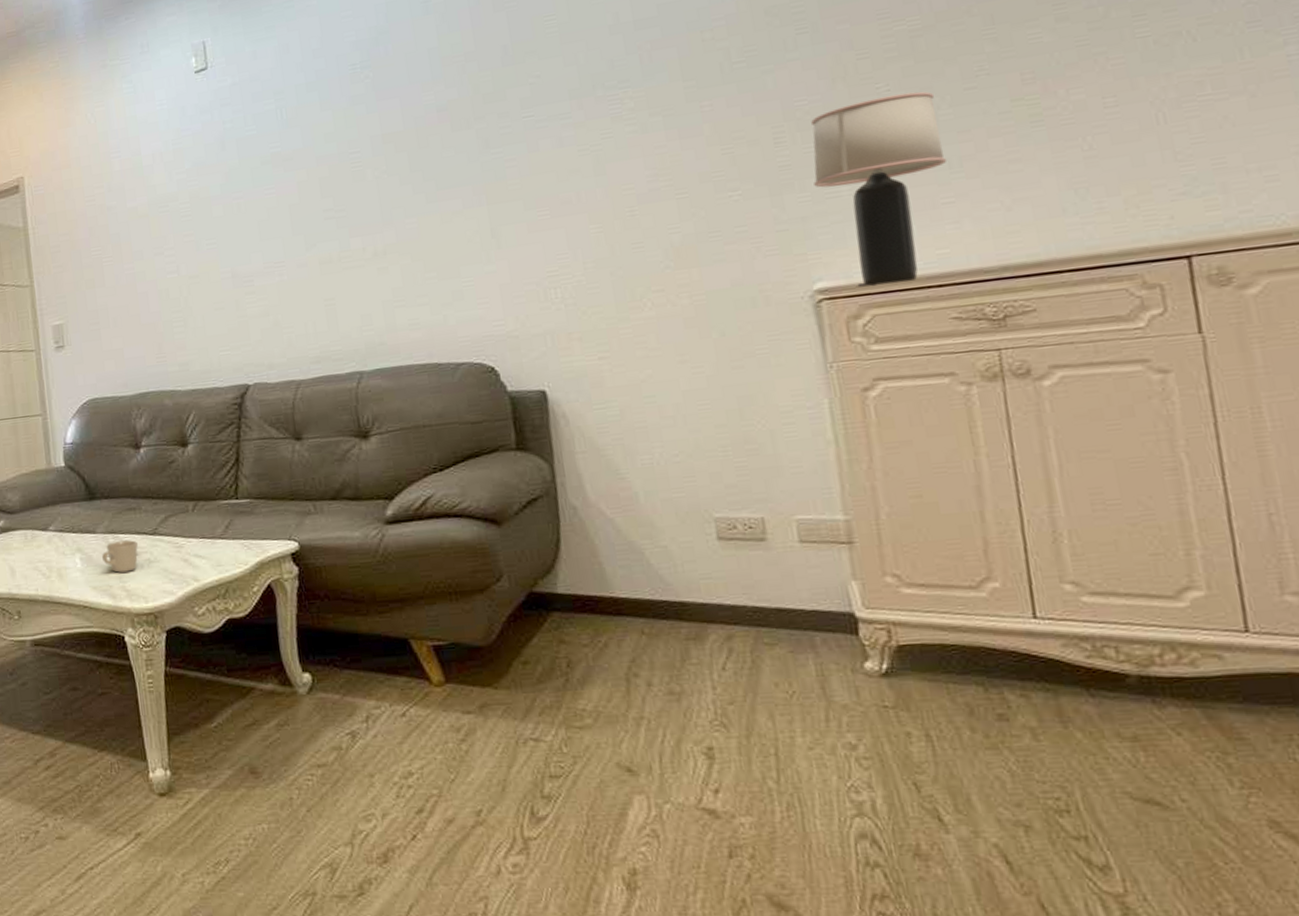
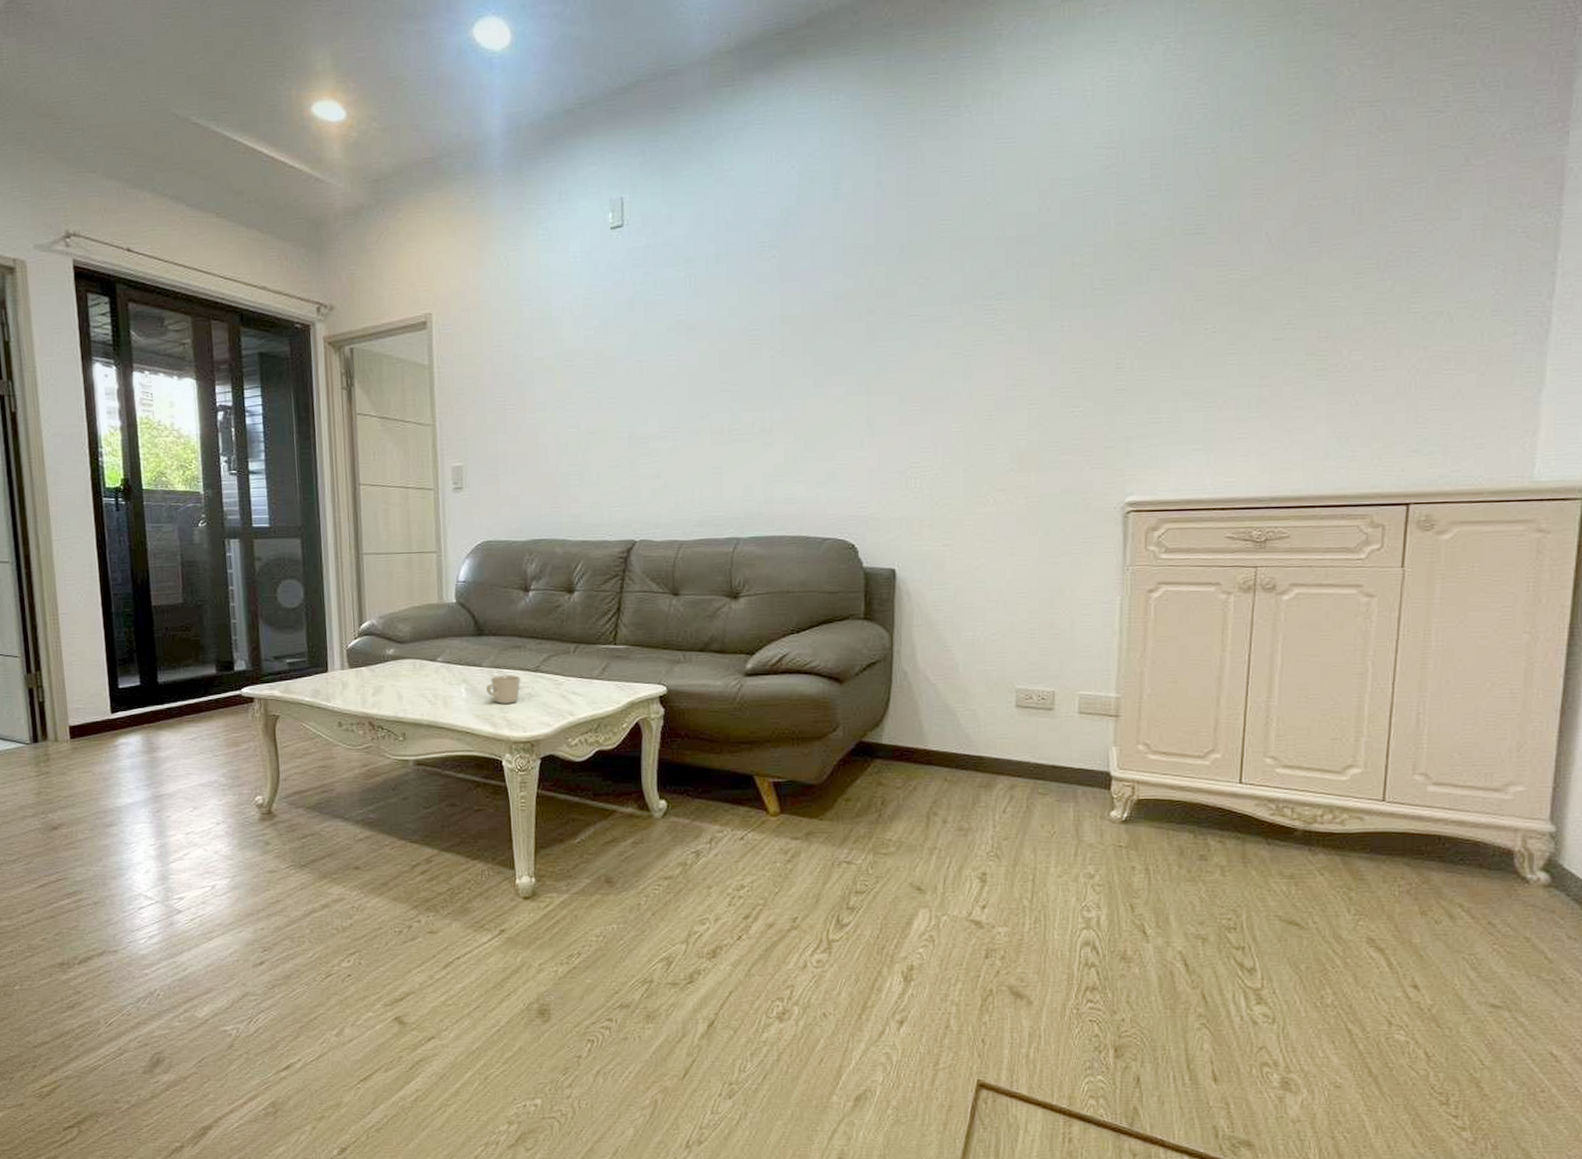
table lamp: present [811,91,948,287] -> none [1141,336,1249,504]

